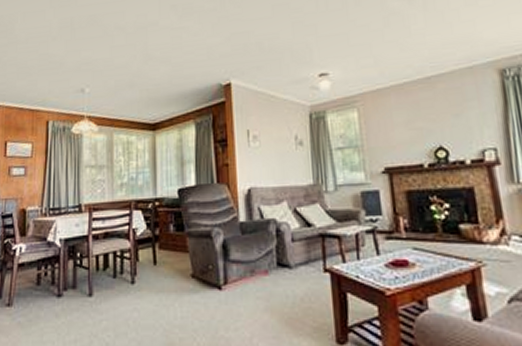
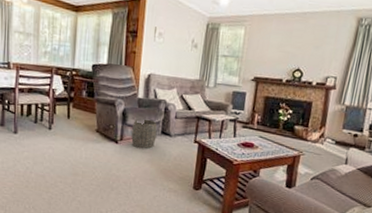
woven basket: none [238,248,272,293] -> present [131,118,158,149]

